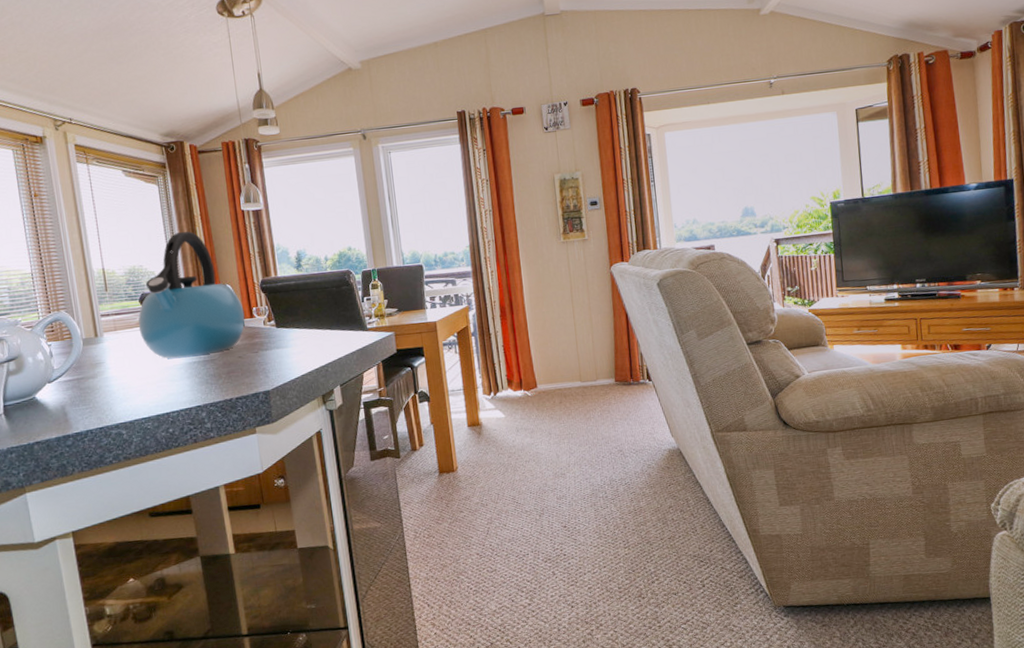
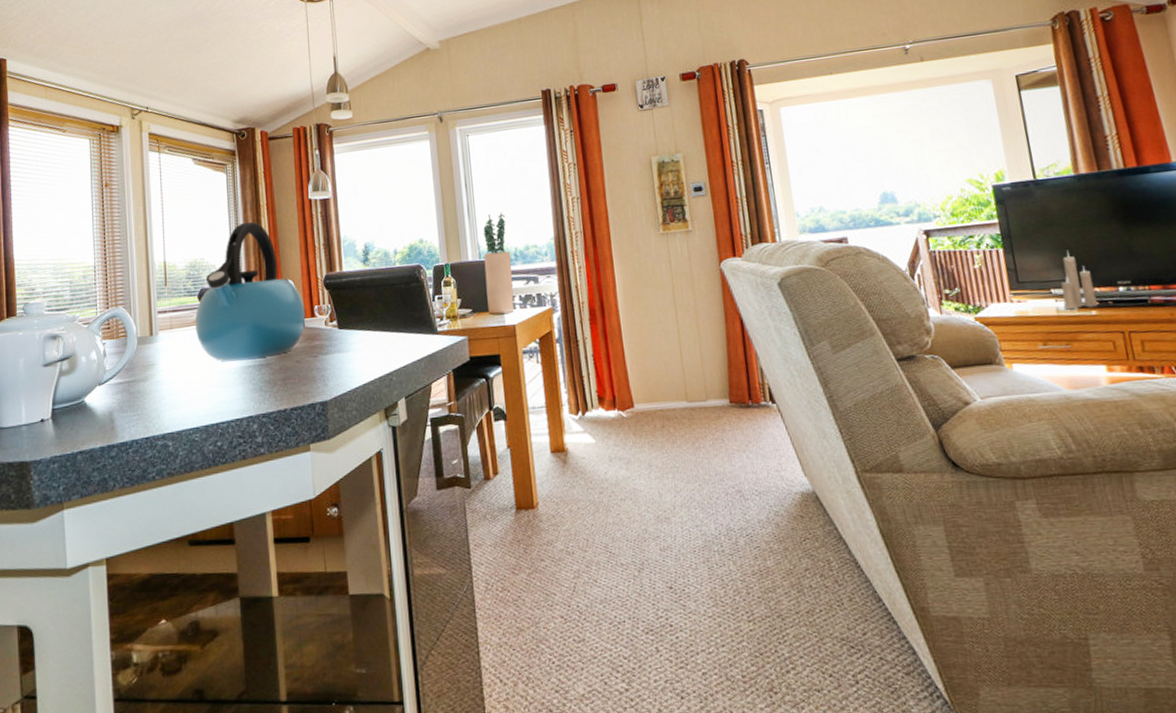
vase: none [406,223,435,313] -> present [483,212,515,315]
candle: none [874,256,900,302] -> present [1061,251,1099,310]

